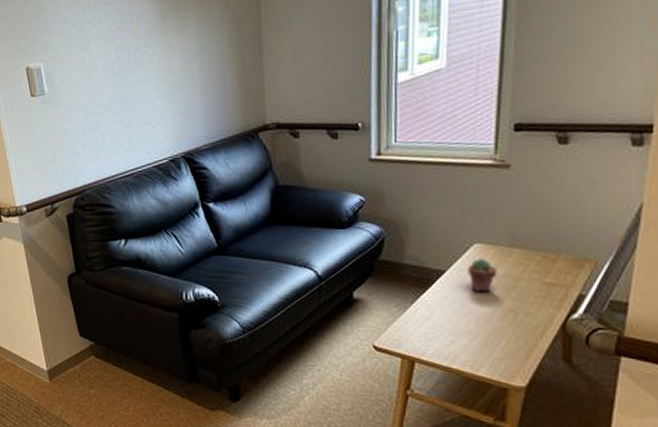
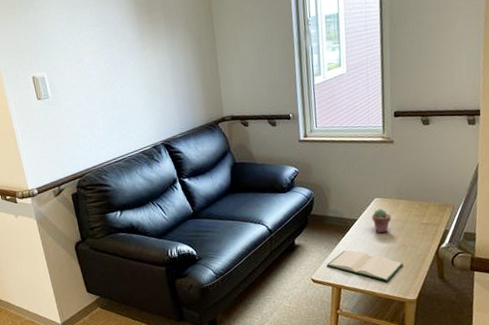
hardback book: none [396,311,510,360] -> present [326,250,403,283]

